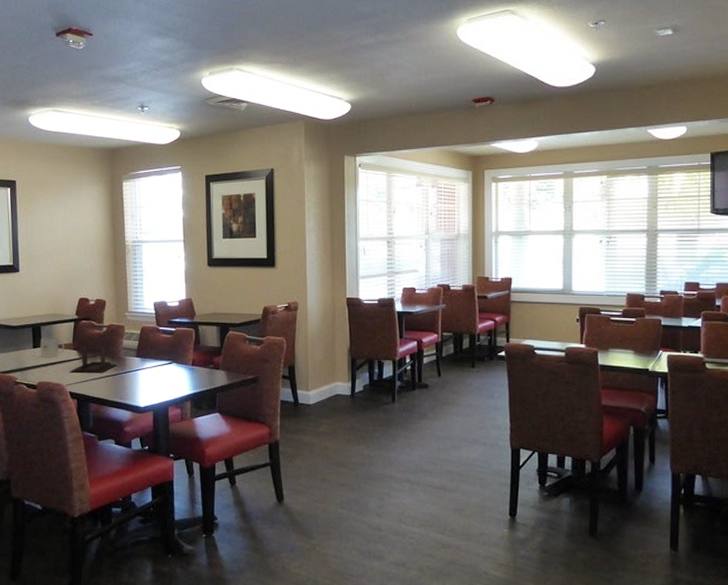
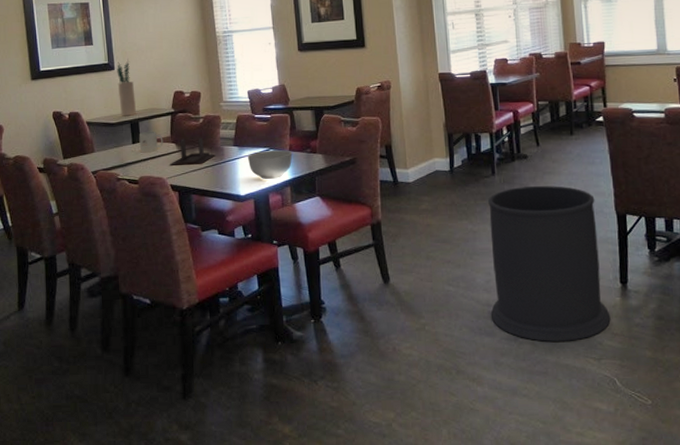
vase: none [21,262,40,320] -> present [117,59,137,116]
bowl: none [149,363,195,393] -> present [247,149,293,180]
trash can: none [381,416,497,569] -> present [488,186,611,342]

